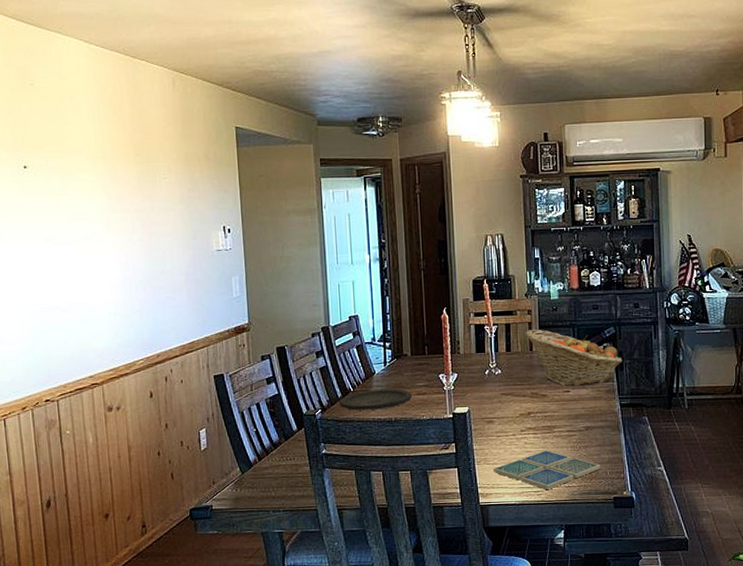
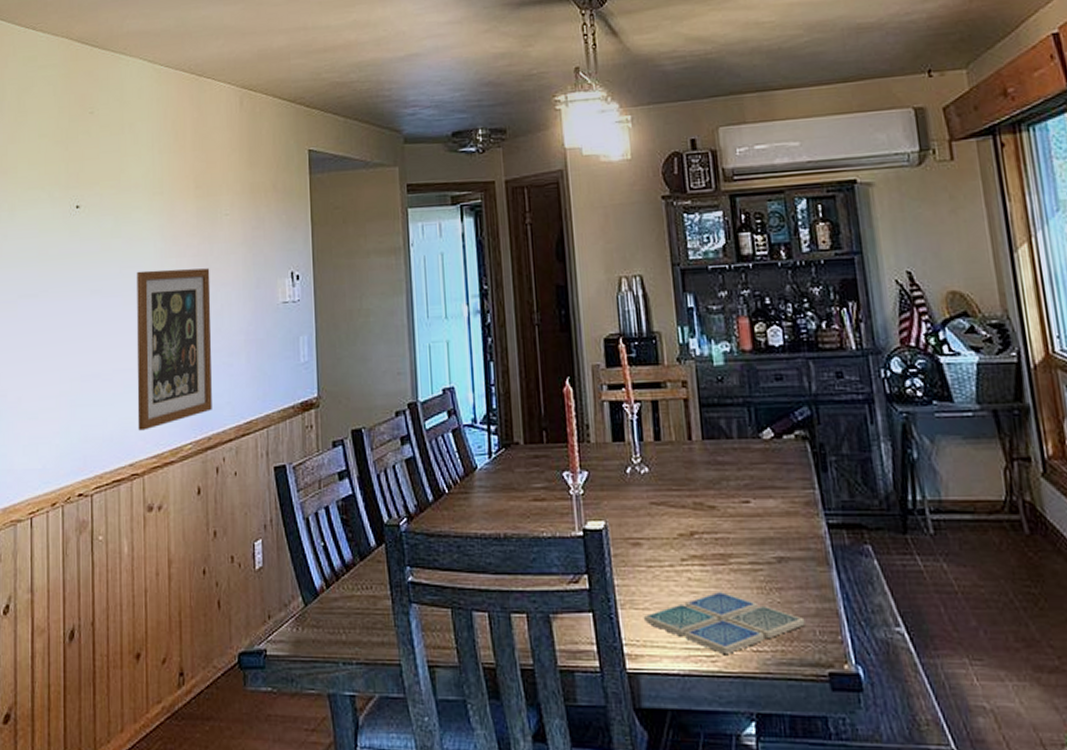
wall art: none [85,222,159,350] -> present [137,268,212,431]
plate: present [339,389,412,411] -> none [430,491,527,521]
fruit basket: present [526,329,623,387] -> none [681,408,826,495]

